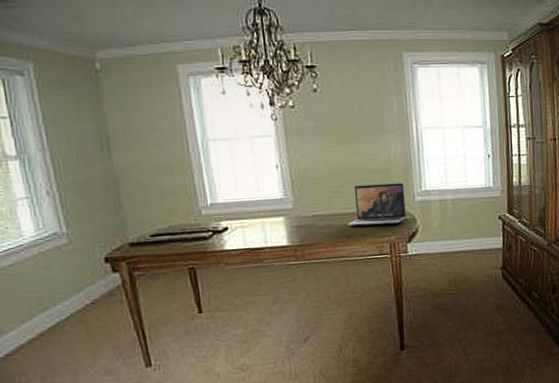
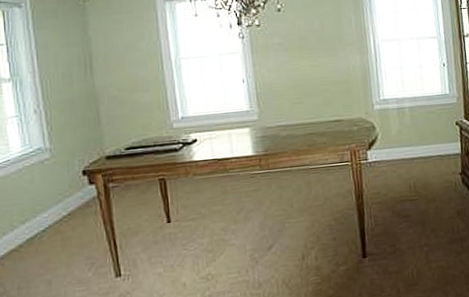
laptop: present [348,183,406,226] -> none [310,92,366,135]

